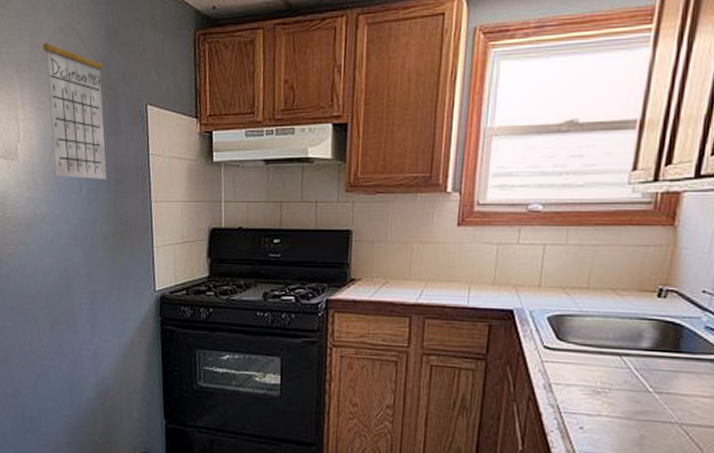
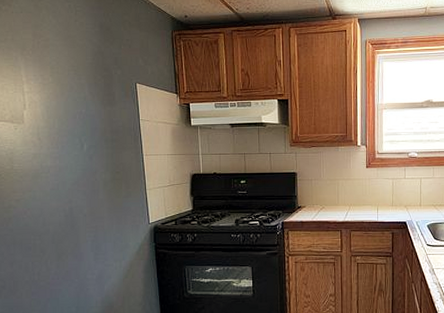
calendar: present [43,23,107,180] -> none [45,20,104,139]

